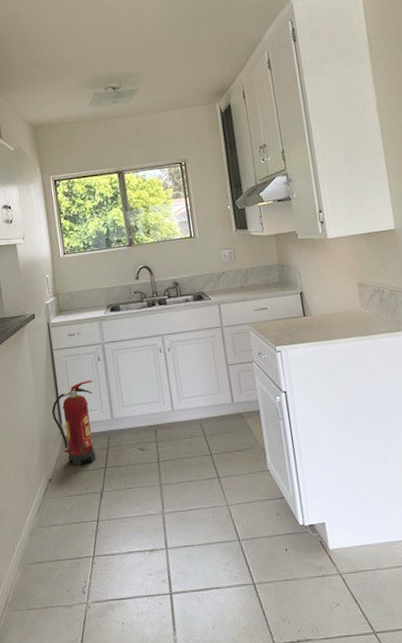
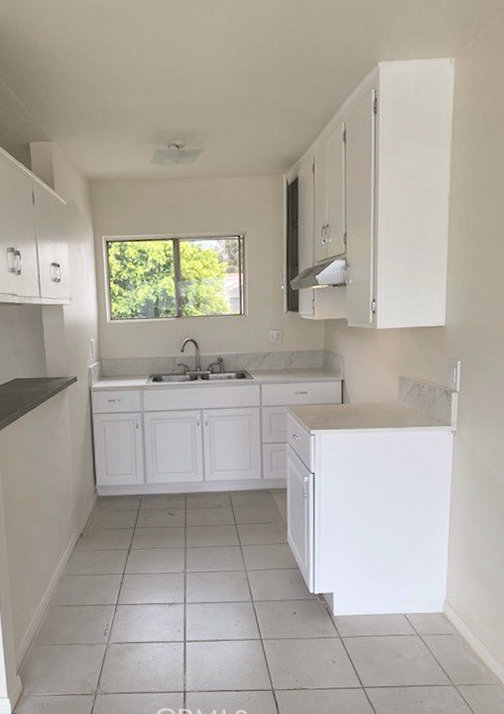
fire extinguisher: present [51,380,96,466] -> none [87,446,129,524]

